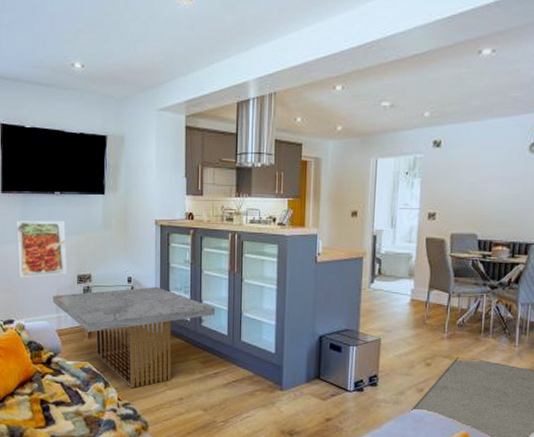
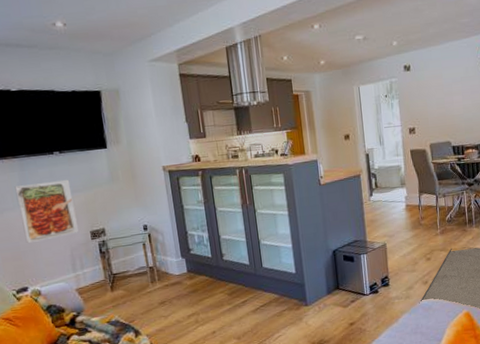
coffee table: present [53,287,216,389] -> none [67,230,235,332]

